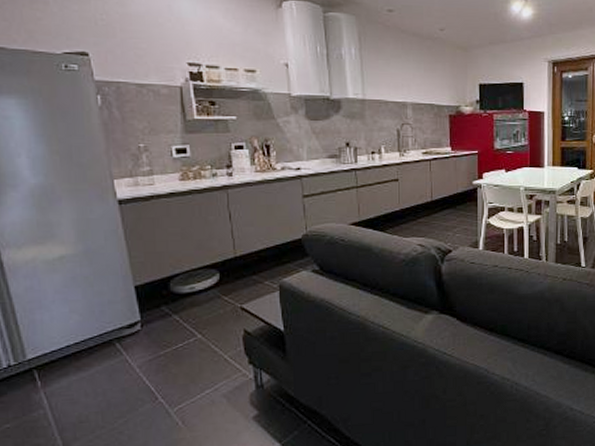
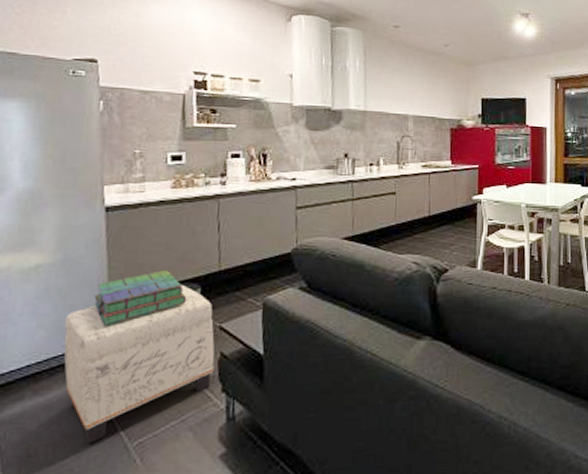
ottoman: none [95,270,240,410] -> present [64,284,215,443]
stack of books: none [119,258,208,310] -> present [94,270,187,327]

